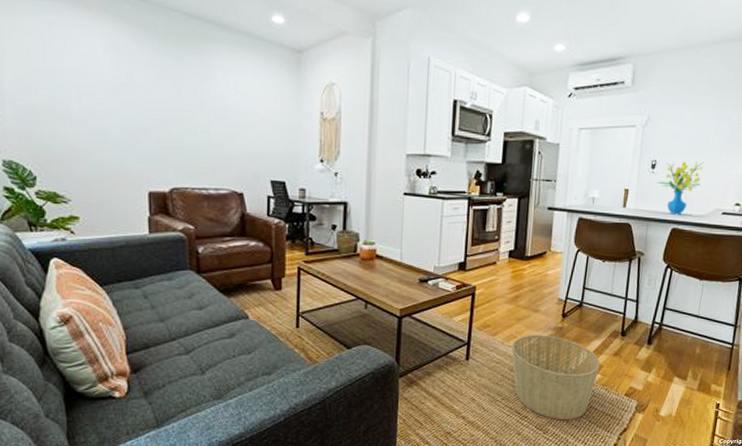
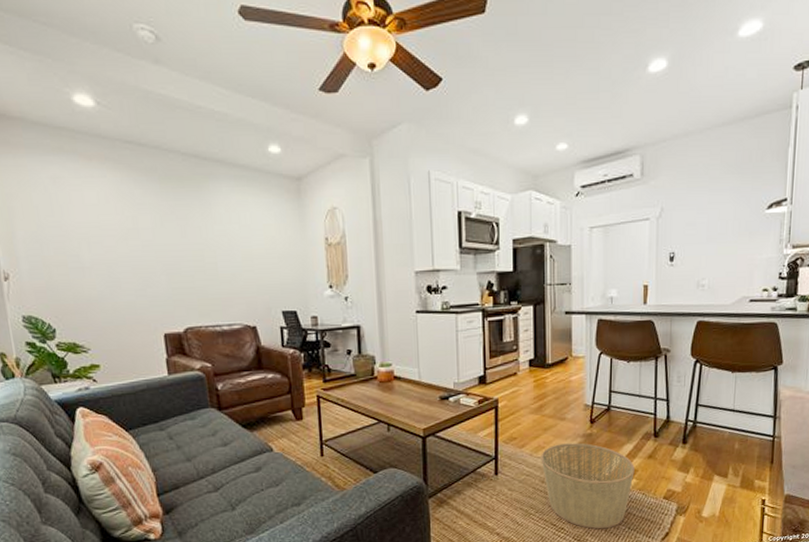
bouquet: present [657,160,704,215] -> none [677,248,726,307]

